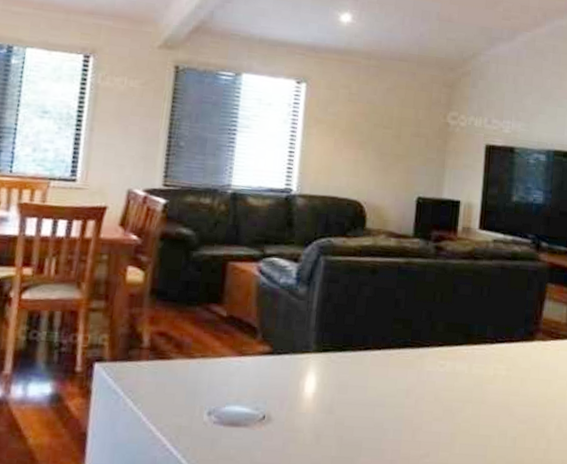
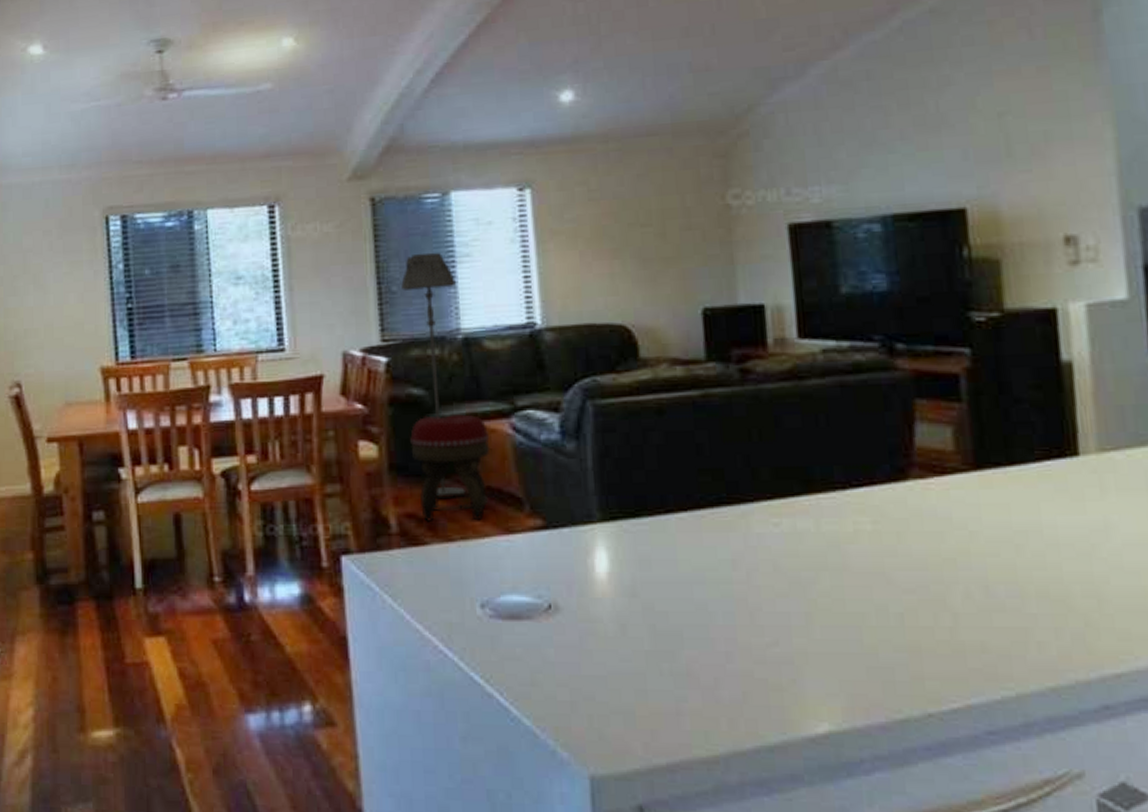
footstool: none [171,252,239,343] -> present [410,414,491,522]
floor lamp: none [187,118,234,320] -> present [401,252,466,495]

